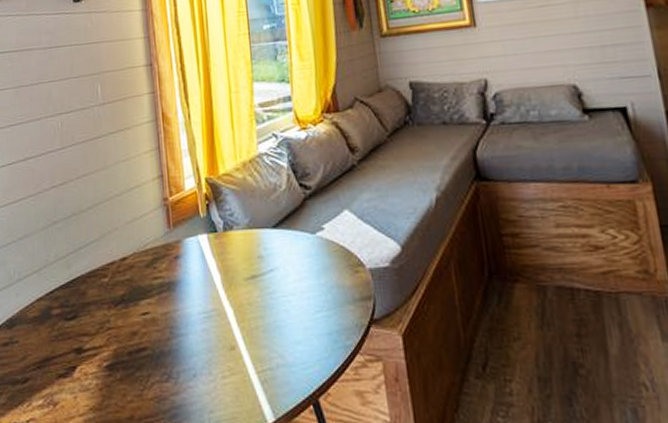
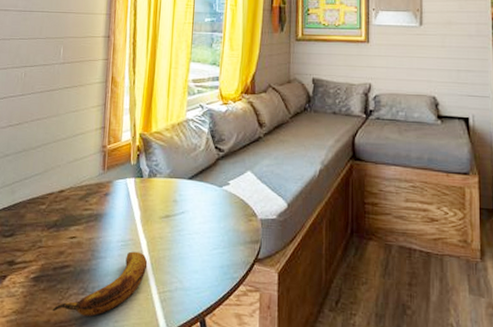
banana: none [134,324,239,408] -> present [52,251,148,317]

